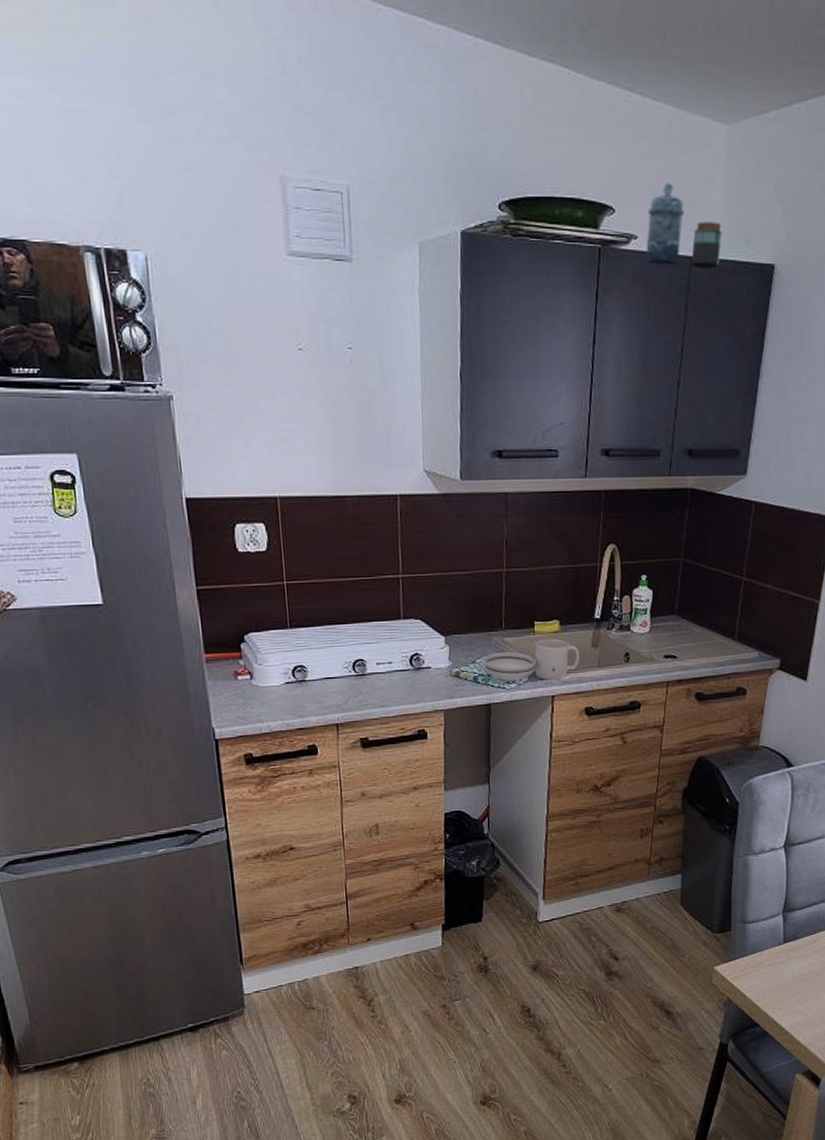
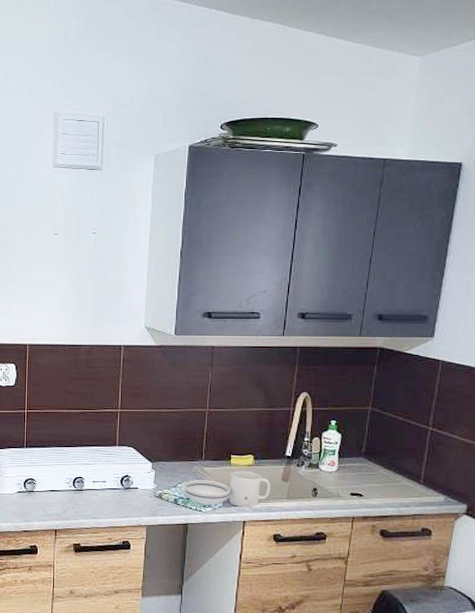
canister: present [645,182,685,265] -> none [343,103,380,166]
peanut butter: present [691,222,722,268] -> none [385,131,413,168]

